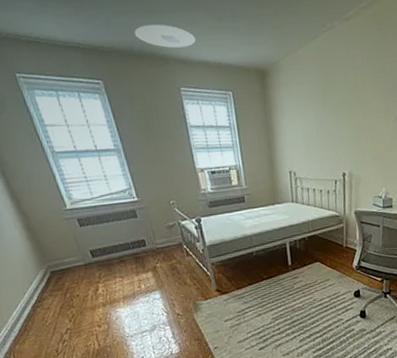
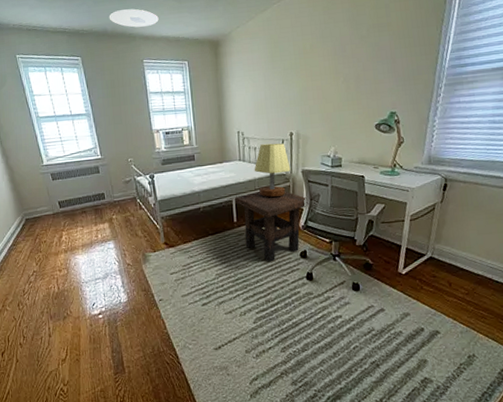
side table: none [289,232,360,303] -> present [235,191,307,262]
table lamp: none [307,183,344,239] -> present [254,143,291,197]

